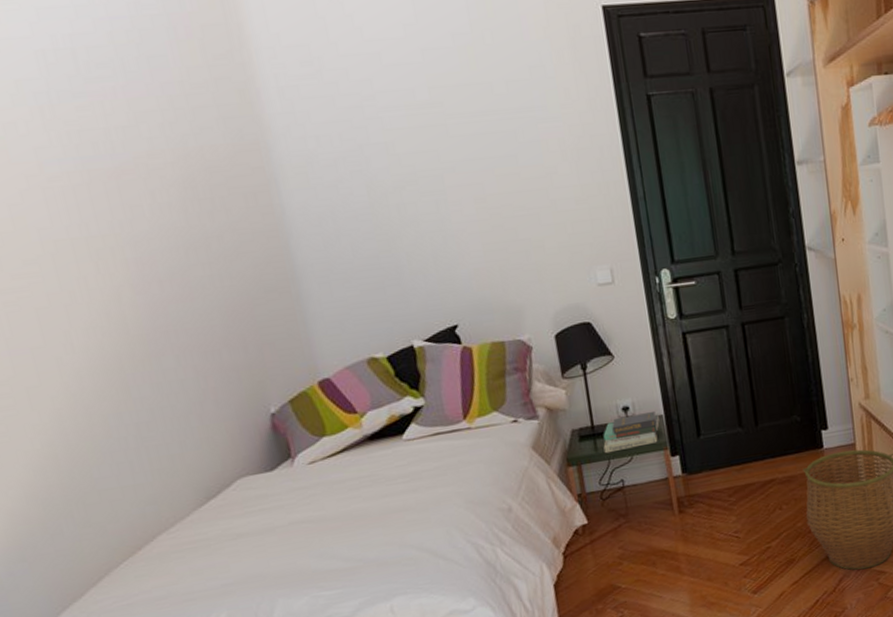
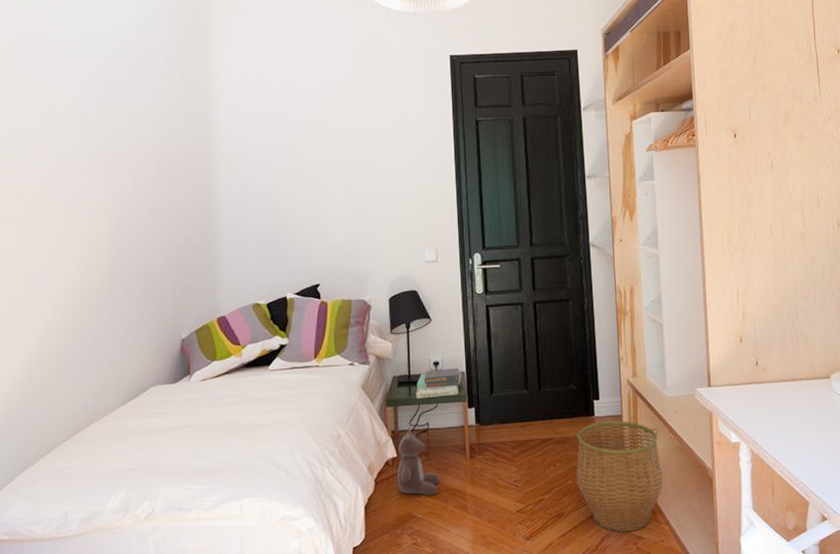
teddy bear: none [588,486,645,564] -> present [397,426,440,496]

